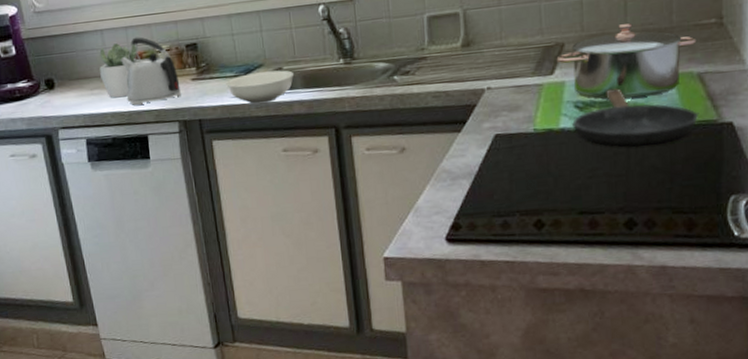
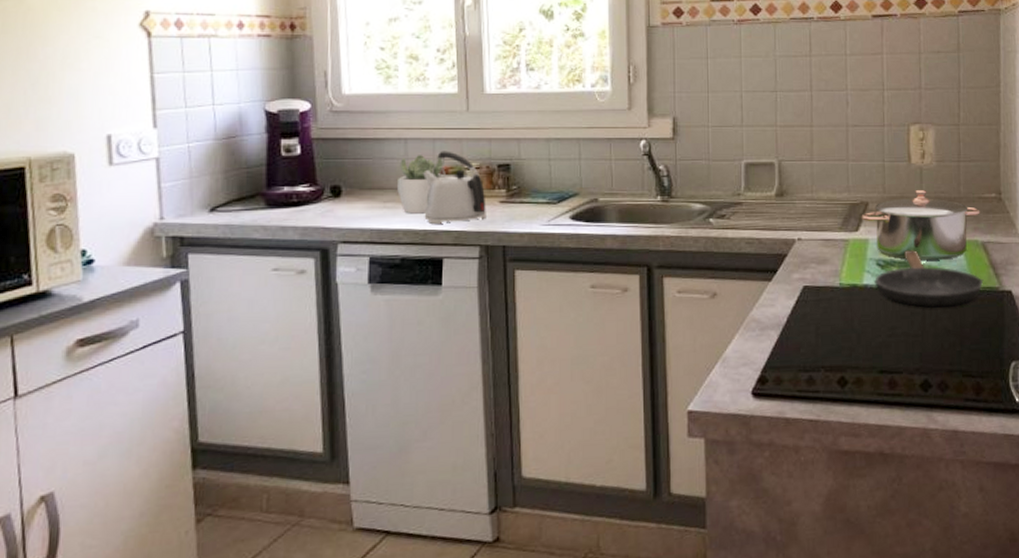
bowl: present [226,70,295,105] -> none [537,201,610,235]

